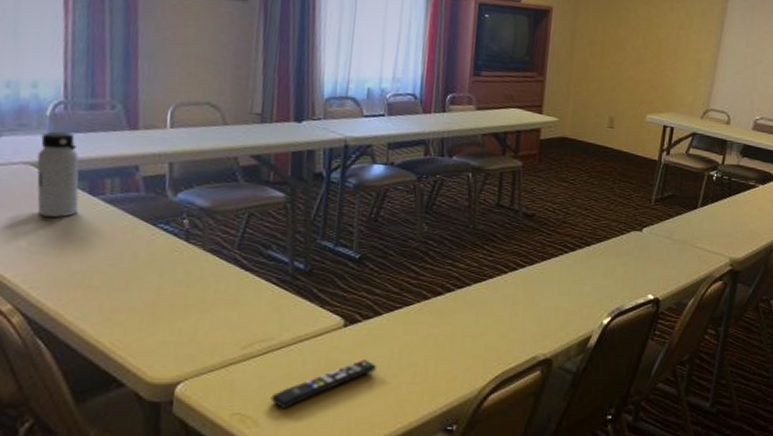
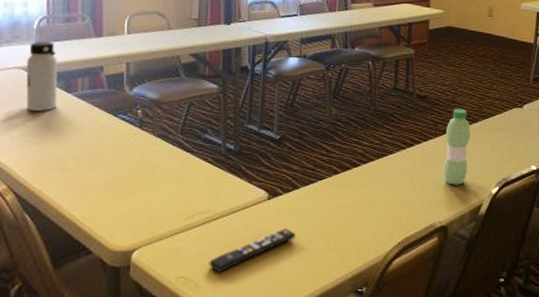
water bottle: none [549,229,583,314] -> present [443,108,471,185]

